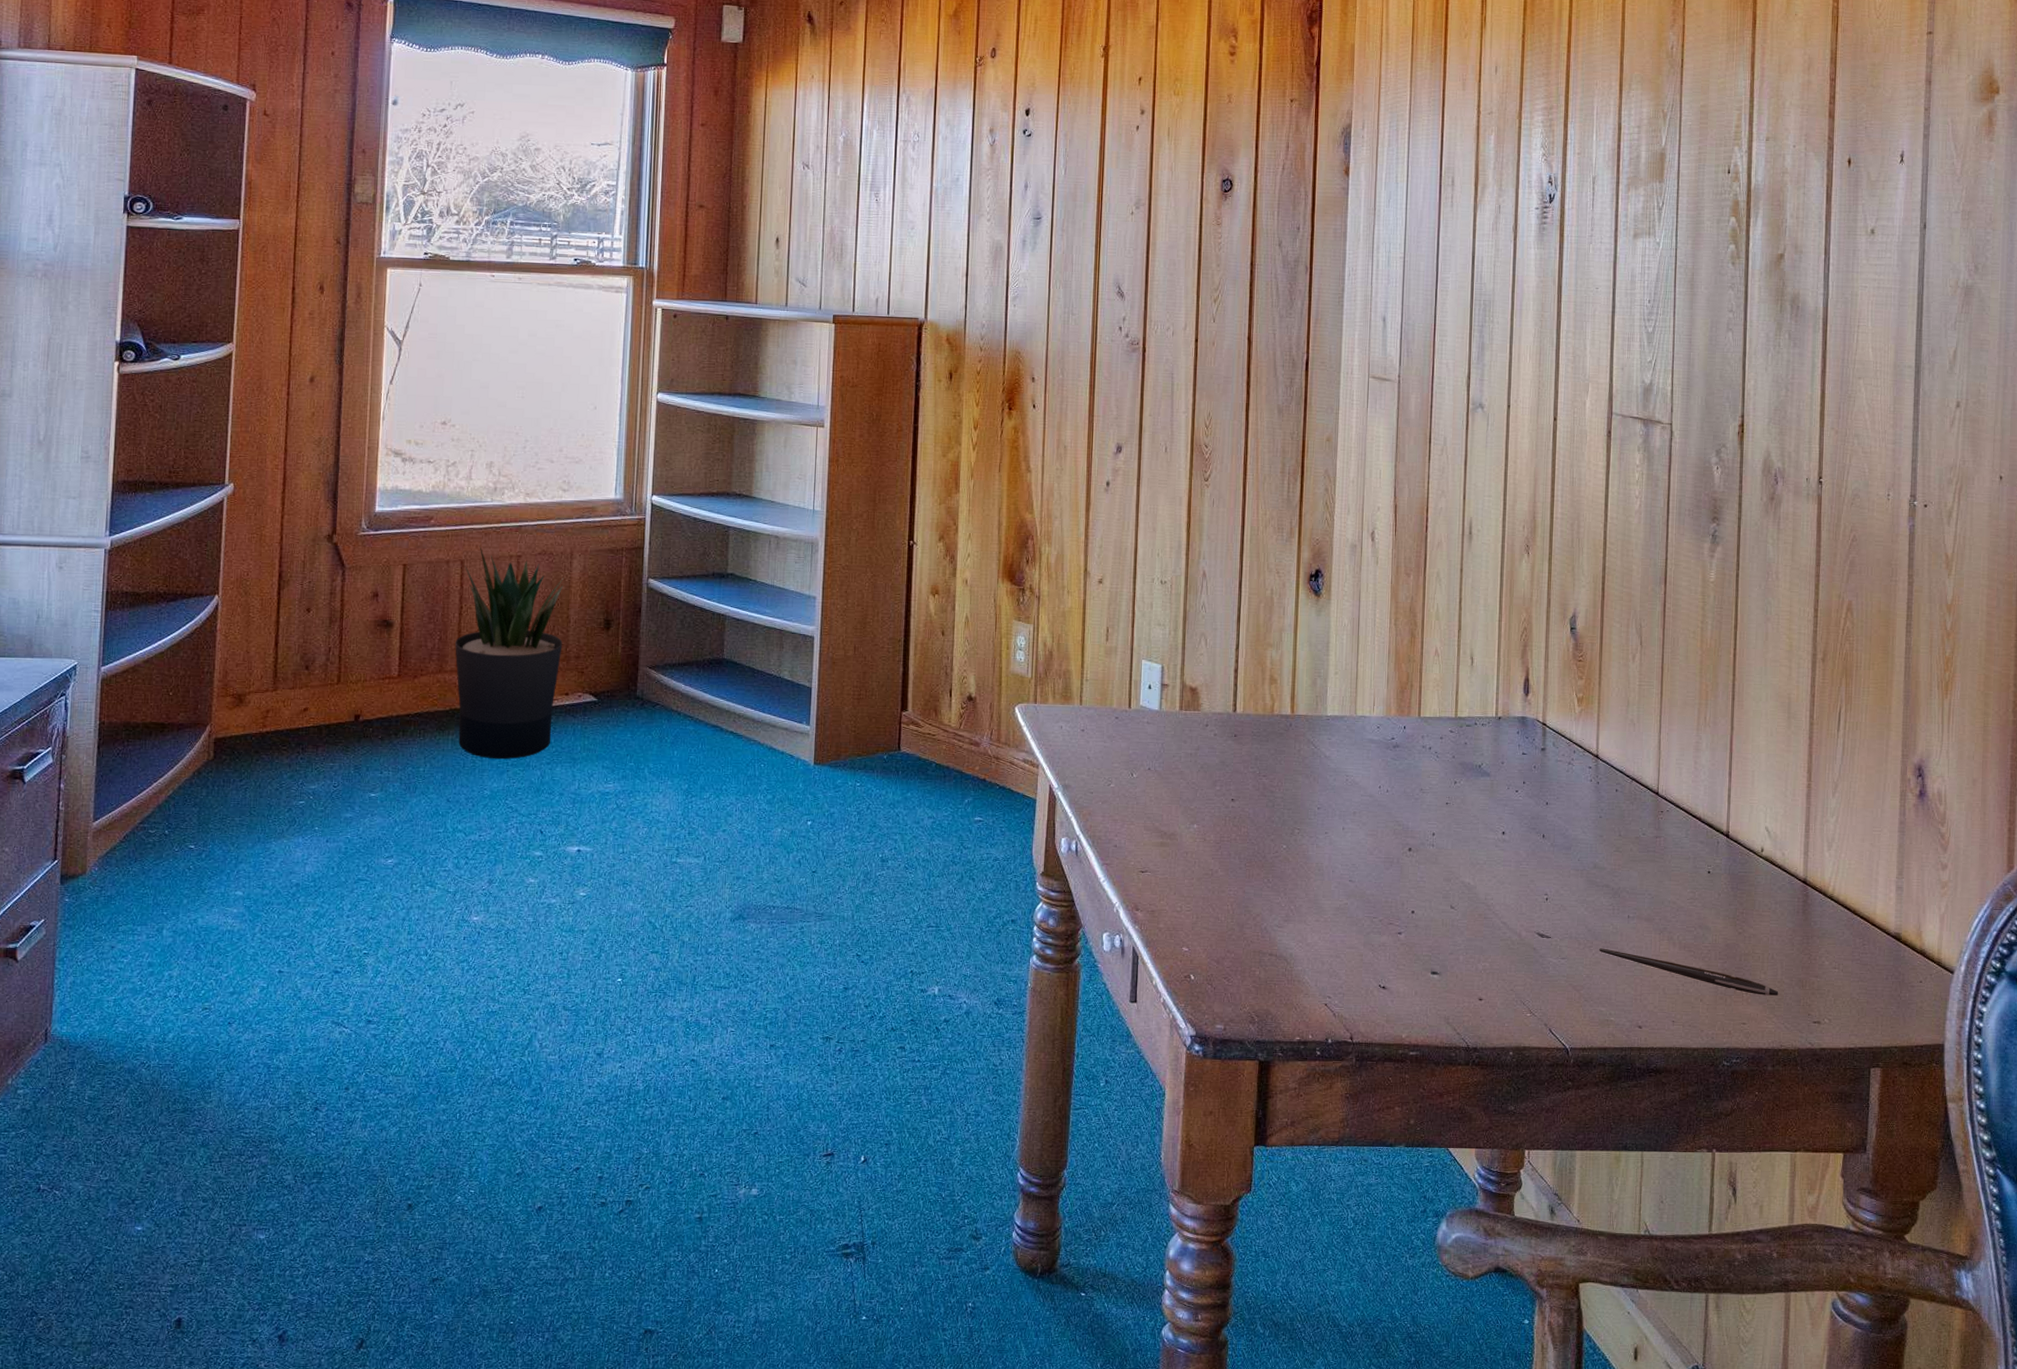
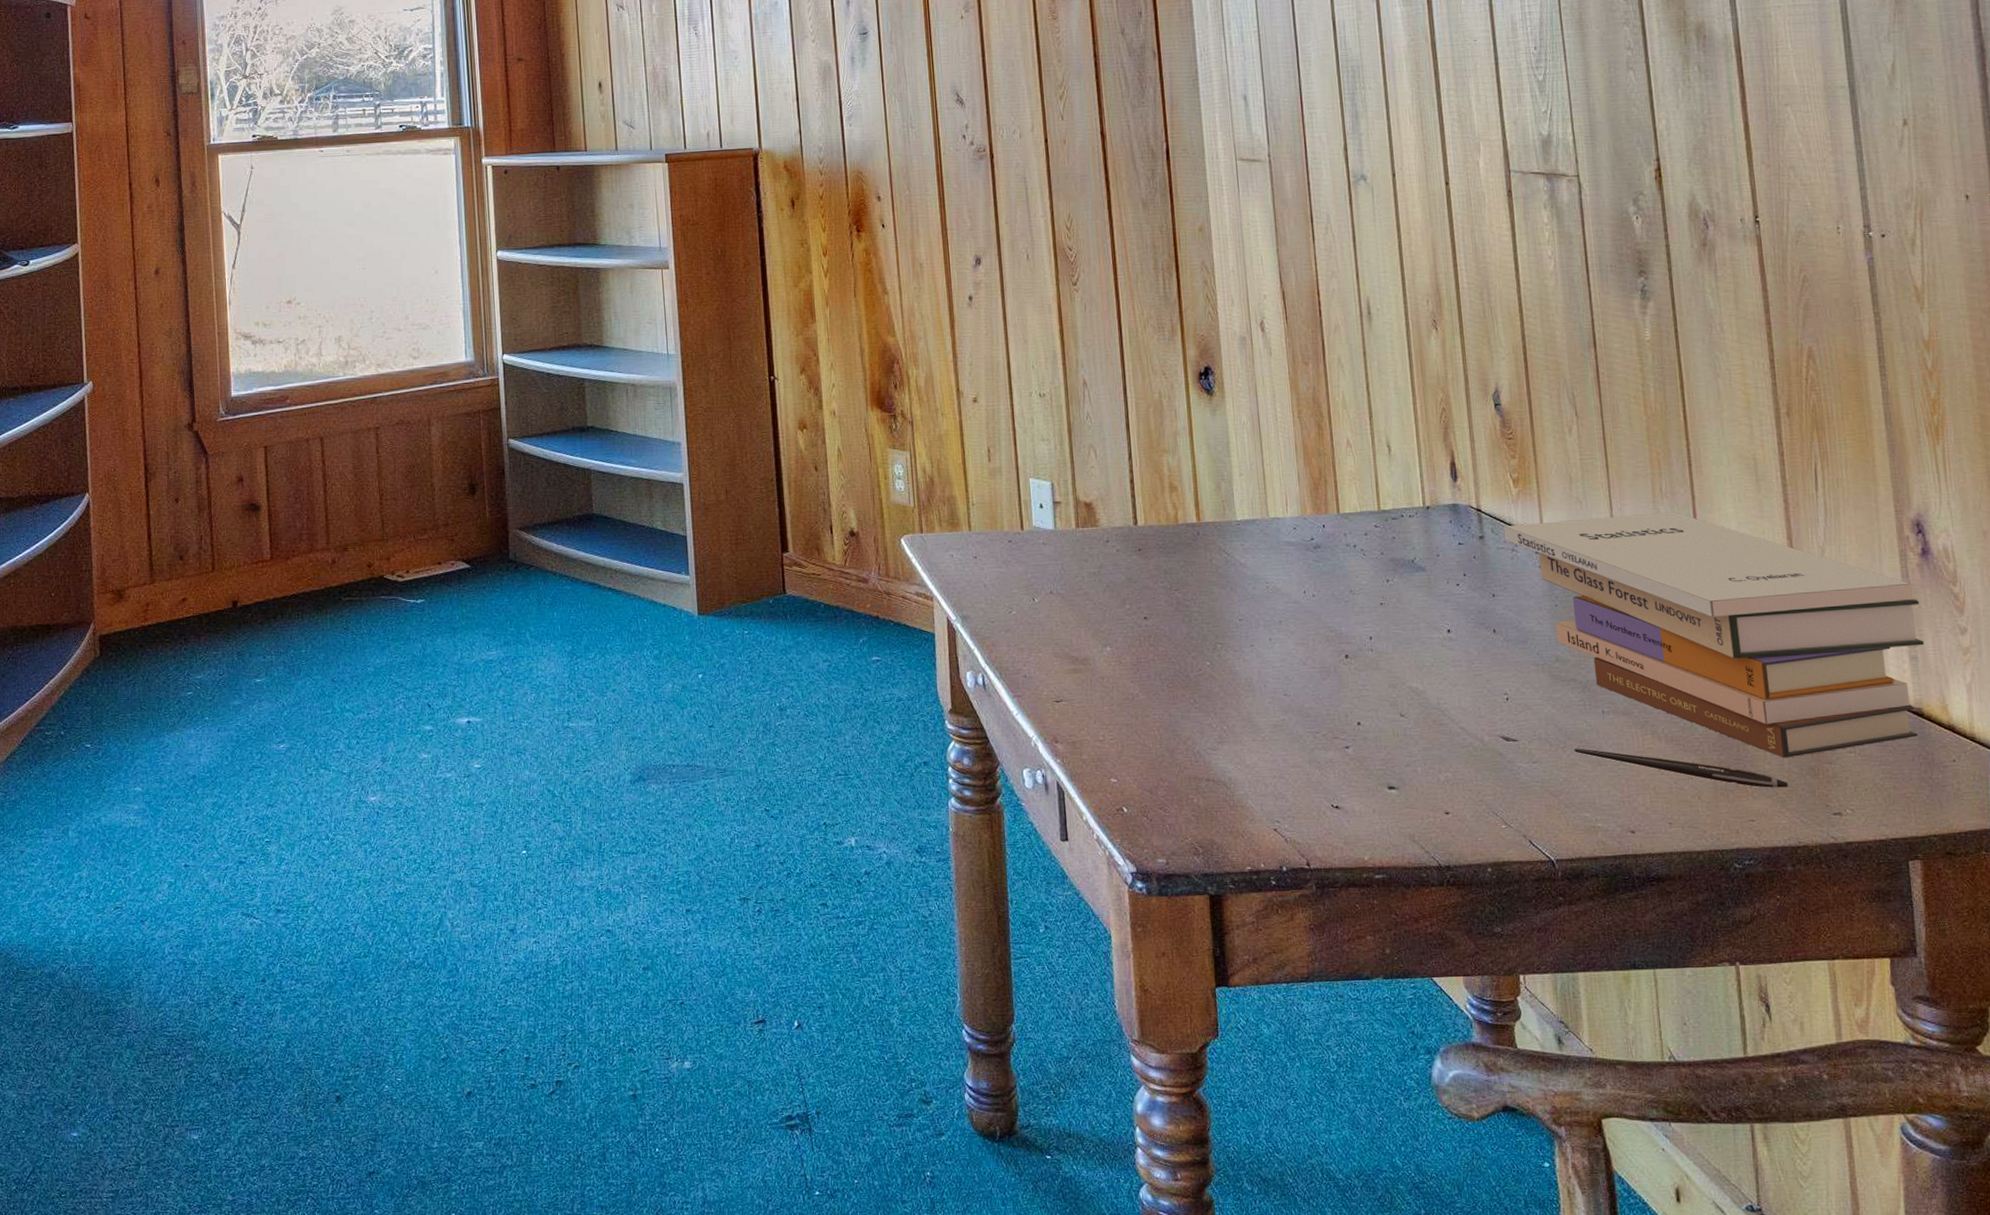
planter: present [455,545,564,759] -> none [323,420,430,635]
books: none [1563,739,1911,970] -> present [1503,512,1925,758]

